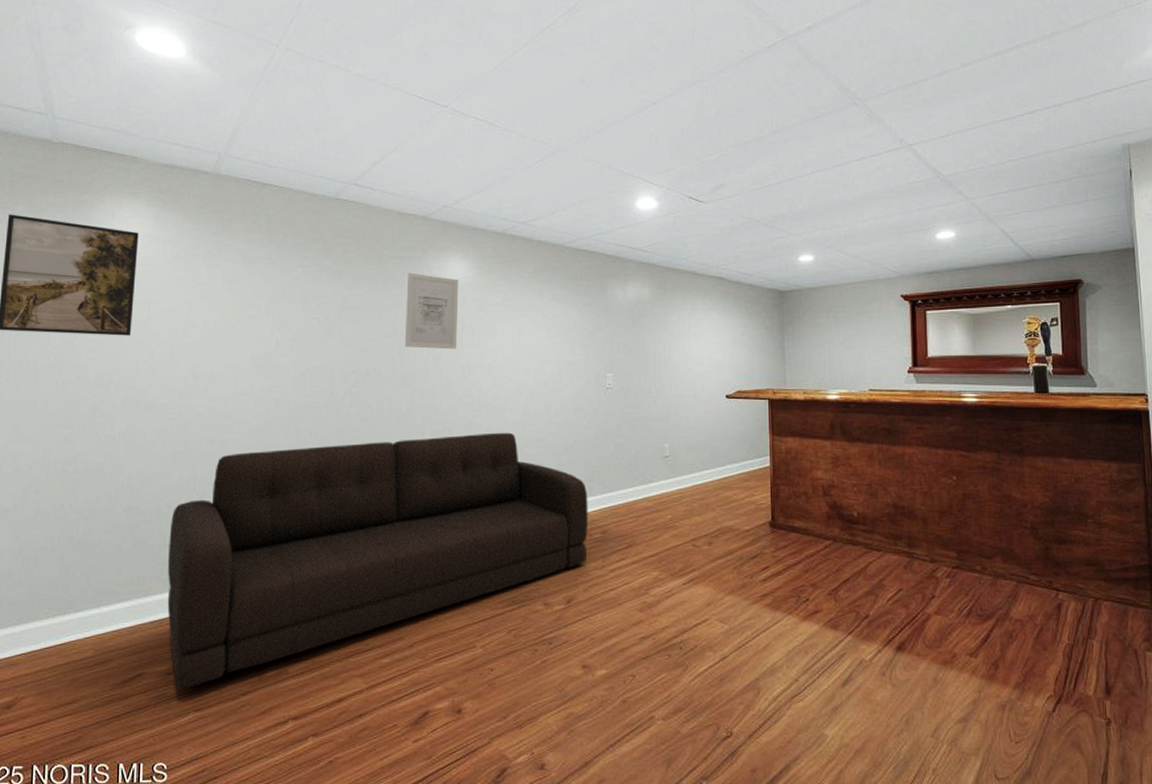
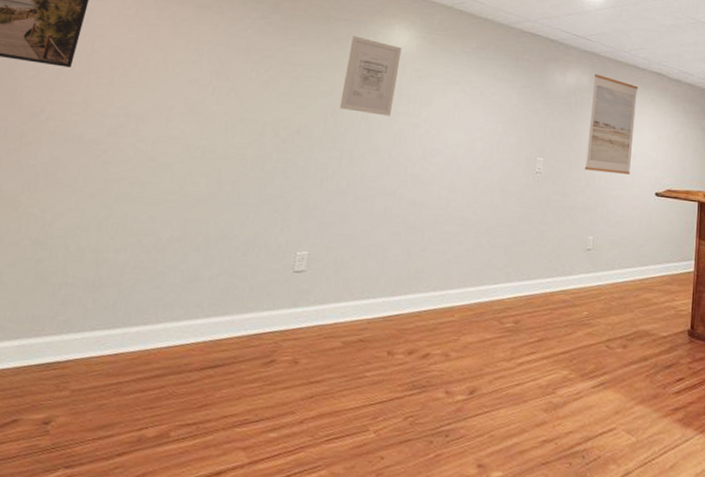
sofa: present [167,432,588,689] -> none [50,197,505,442]
wall art: none [654,285,700,381] -> present [584,74,639,175]

